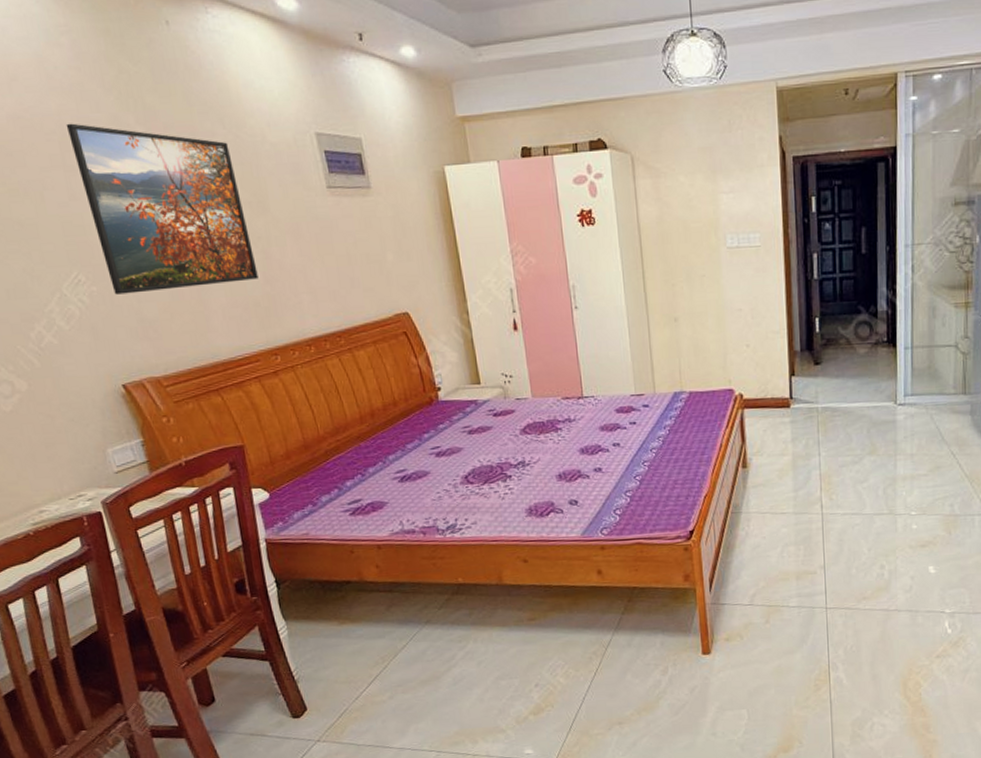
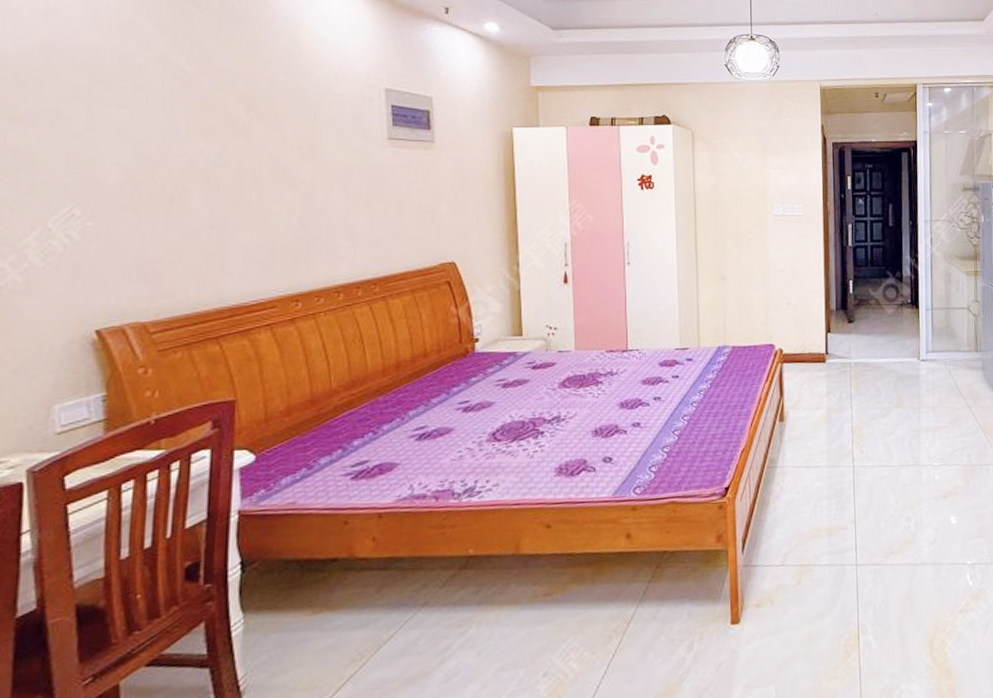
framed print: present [66,123,259,295] -> none [103,57,294,232]

